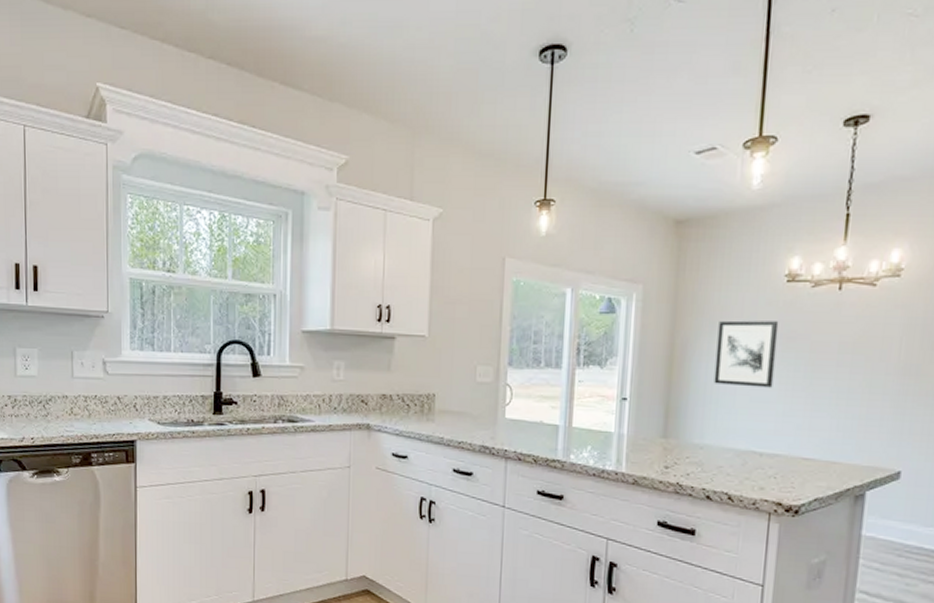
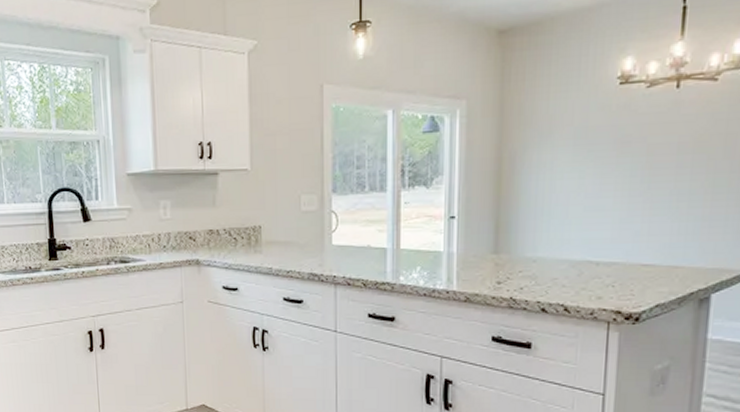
wall art: present [714,320,779,388] -> none [545,126,613,196]

